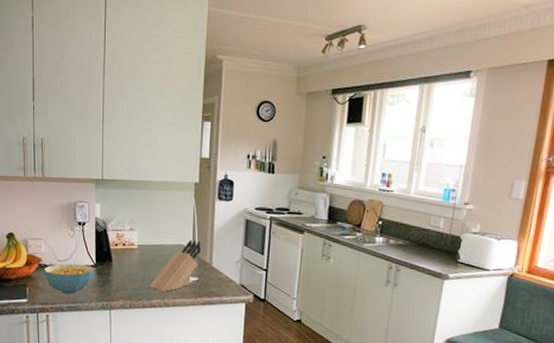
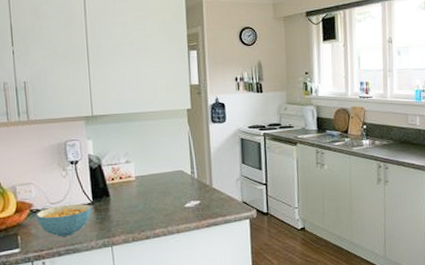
knife block: present [150,239,202,292] -> none [151,164,201,220]

